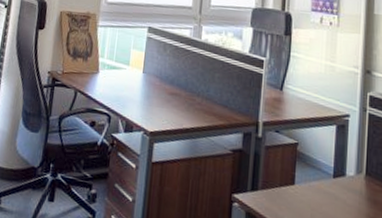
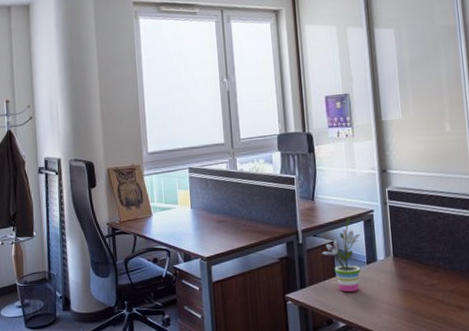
potted plant: none [282,117,331,208] -> present [322,217,361,293]

